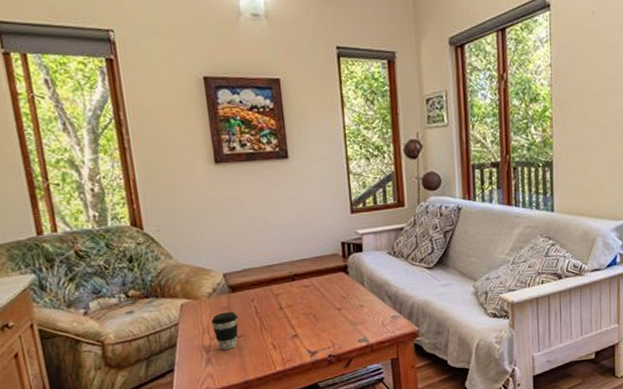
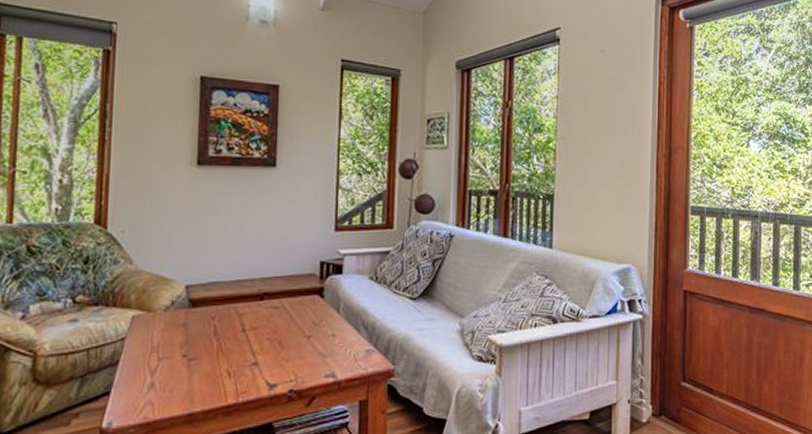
coffee cup: present [212,311,239,351] -> none [163,329,194,374]

